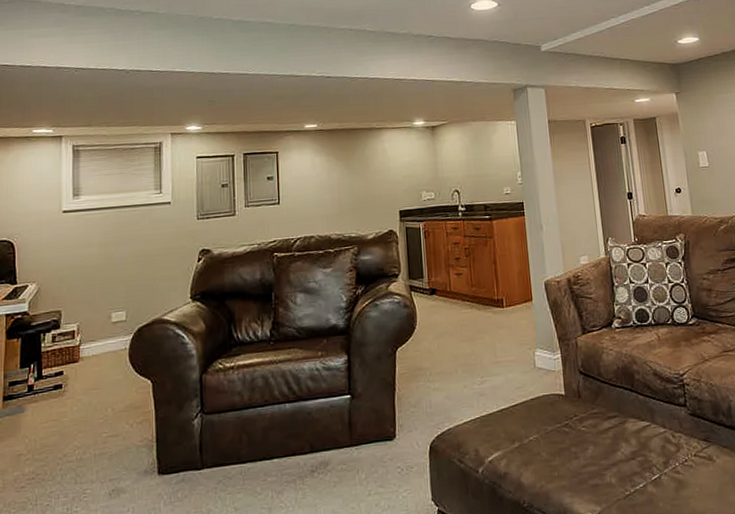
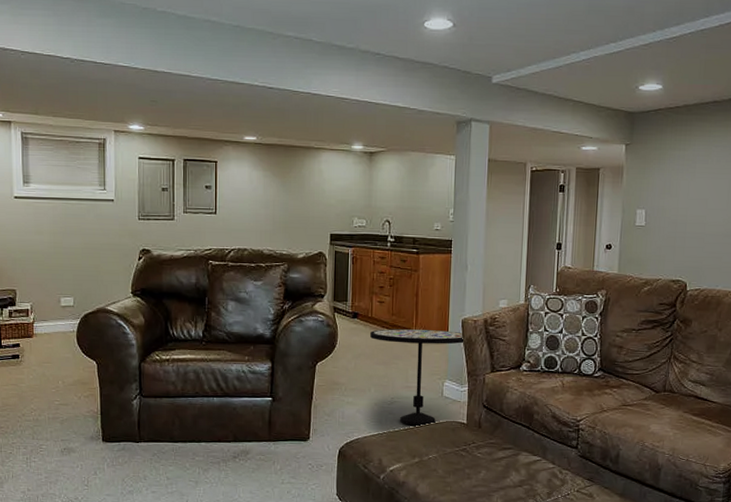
side table: none [451,295,549,406] -> present [370,329,463,426]

